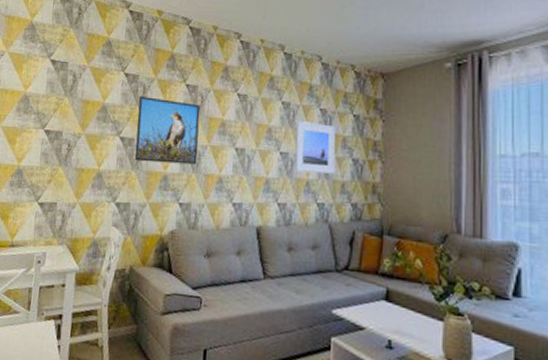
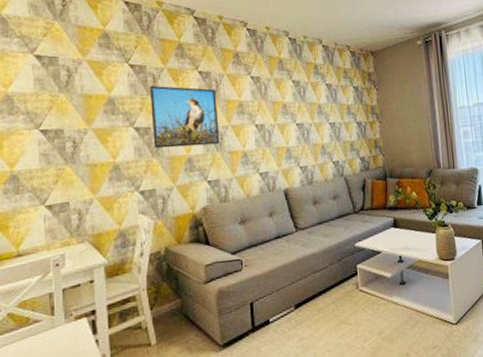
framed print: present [294,121,336,174] -> none [306,95,344,138]

